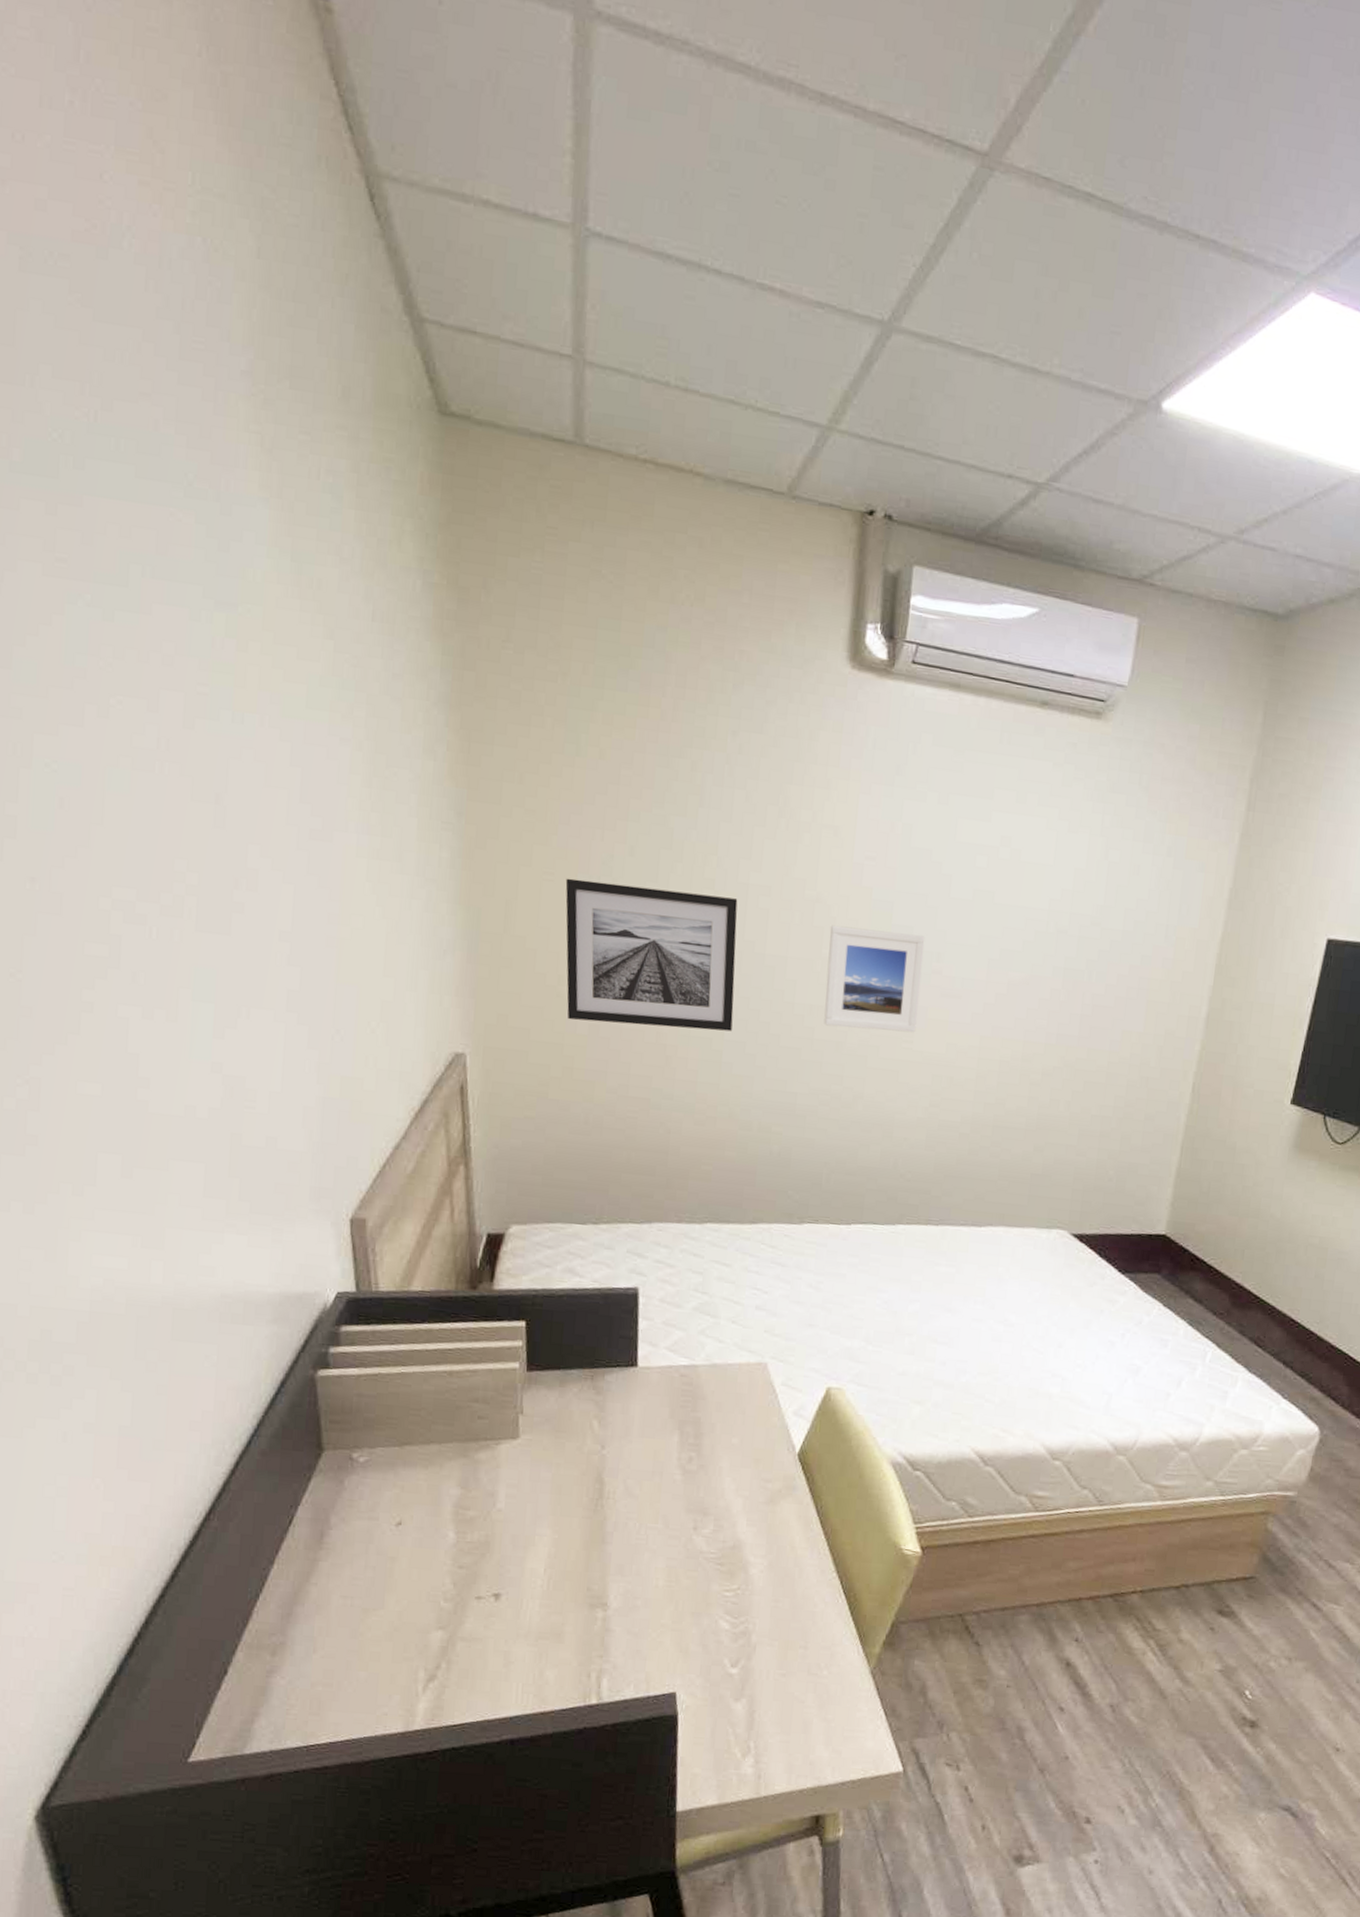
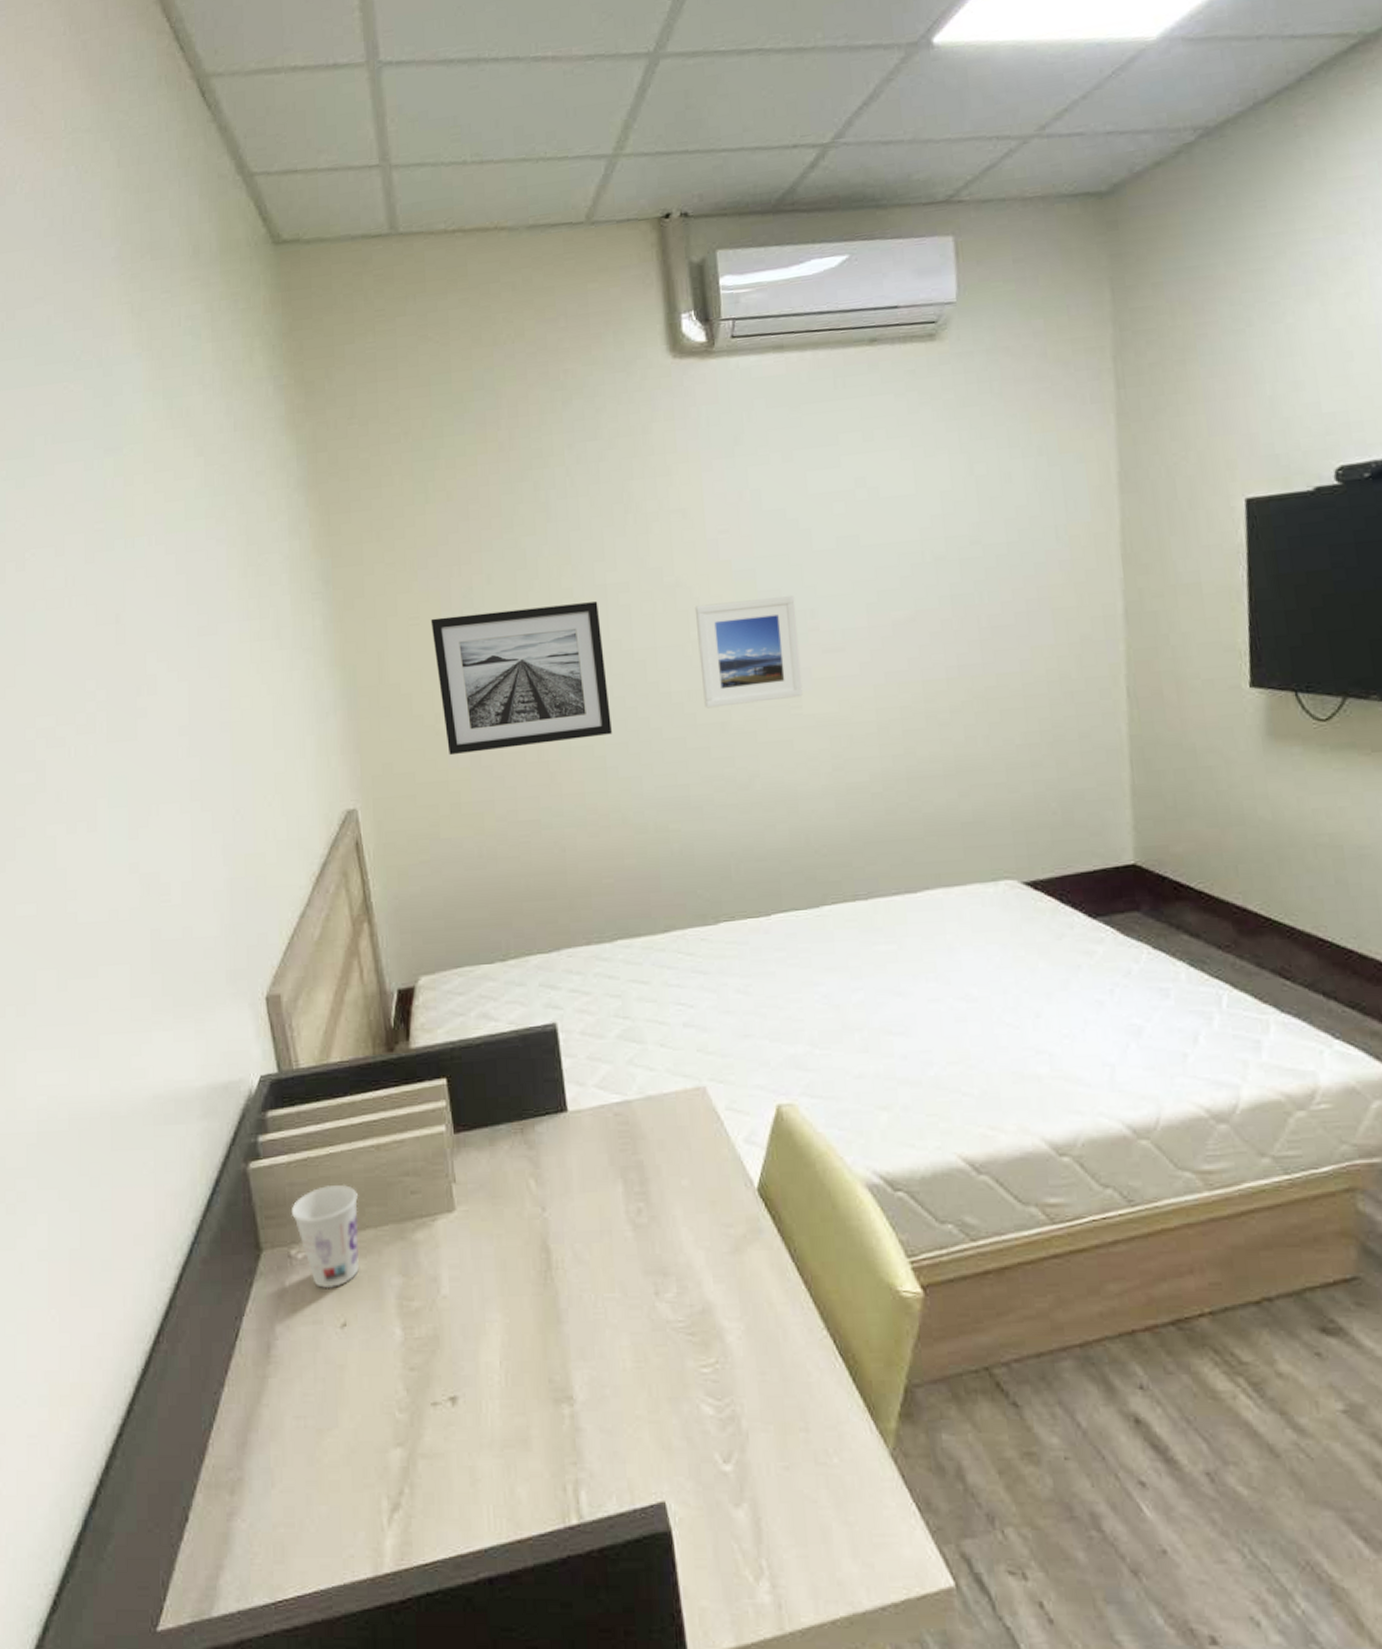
cup: none [356,1401,425,1492] -> present [291,1184,359,1289]

